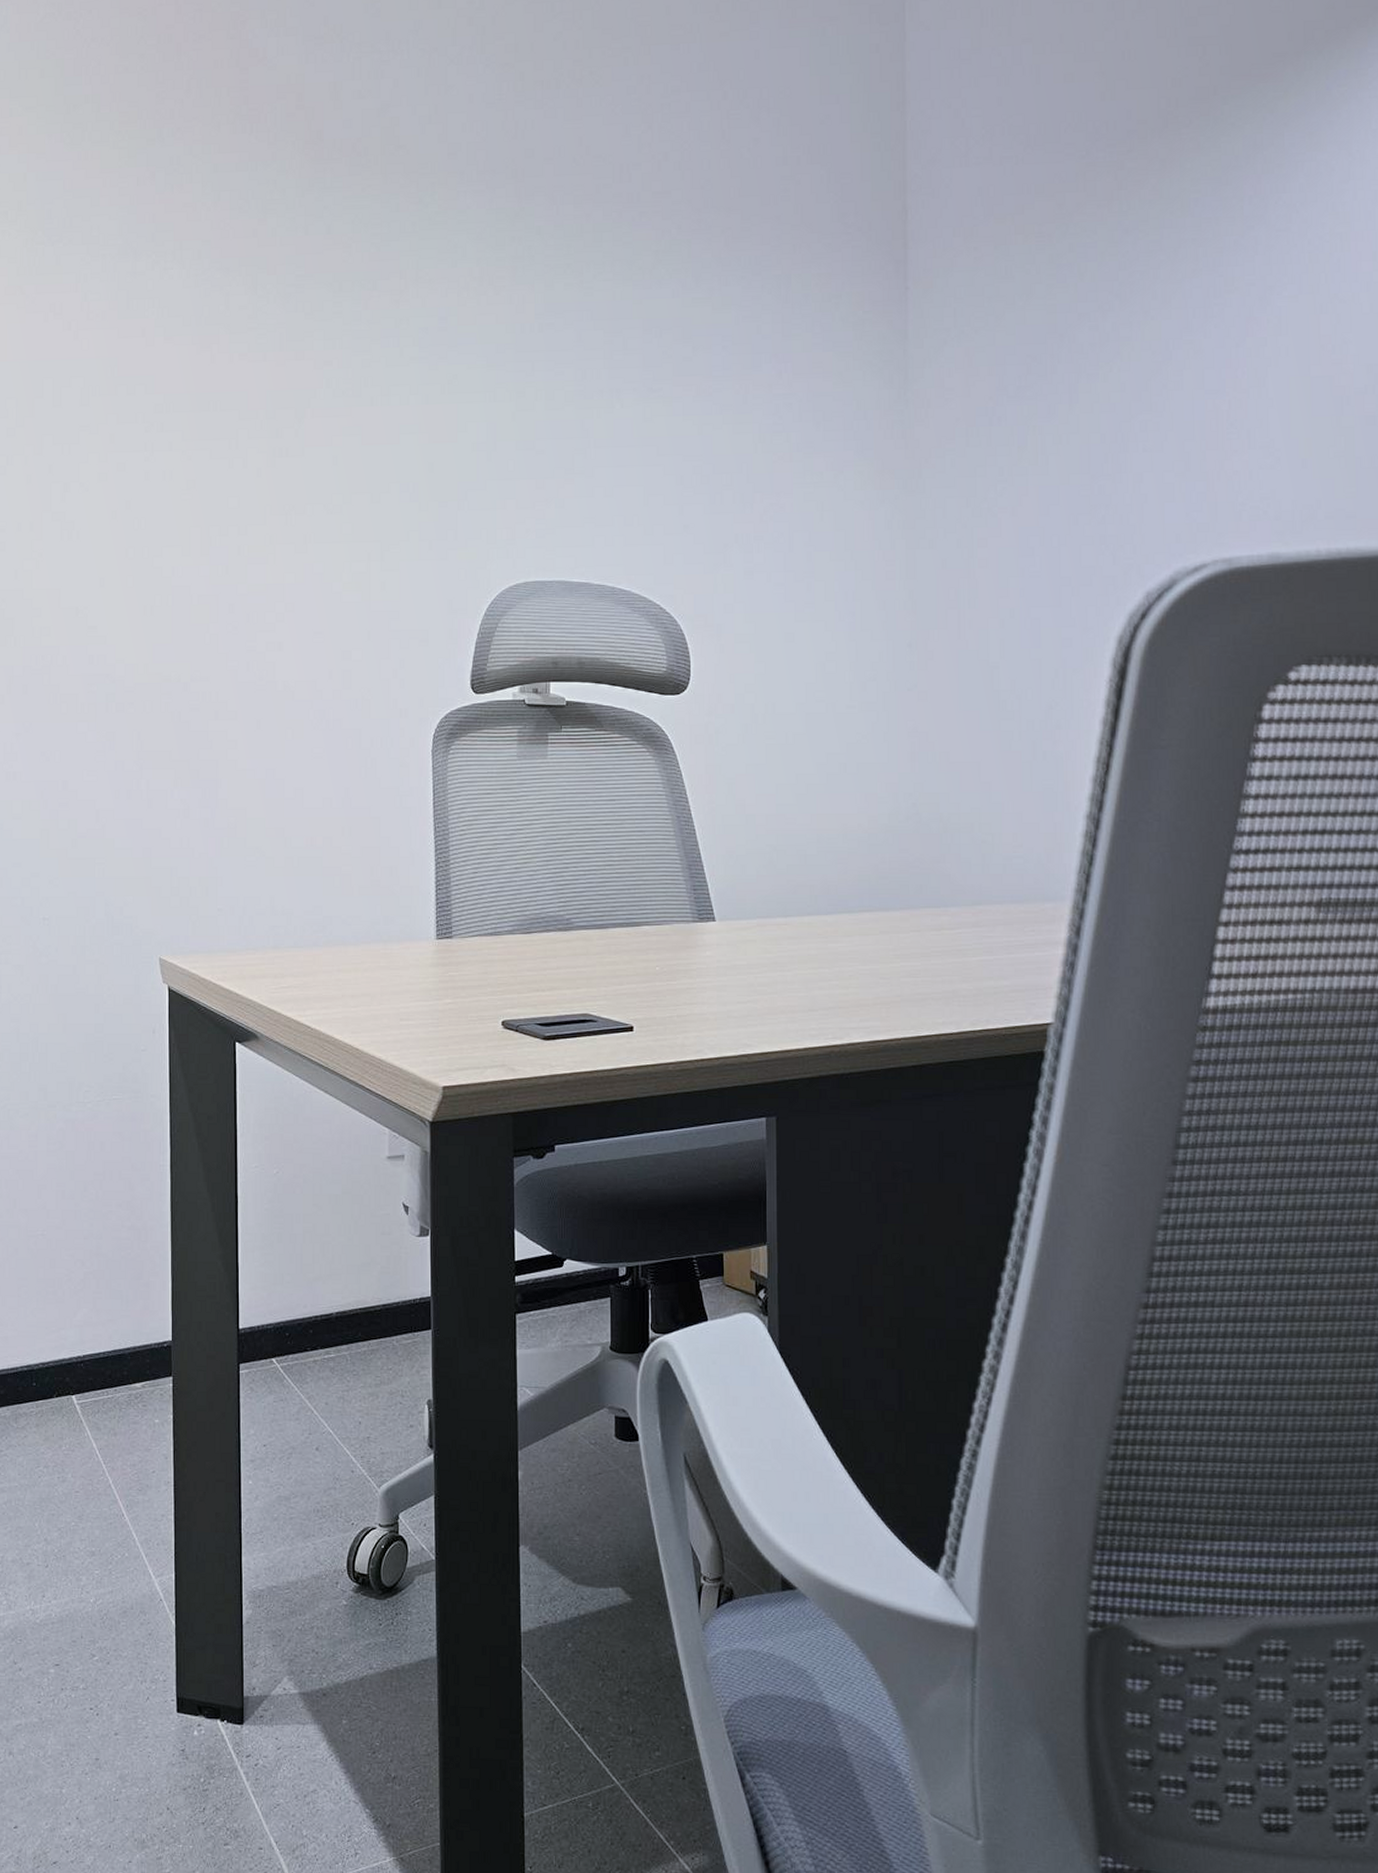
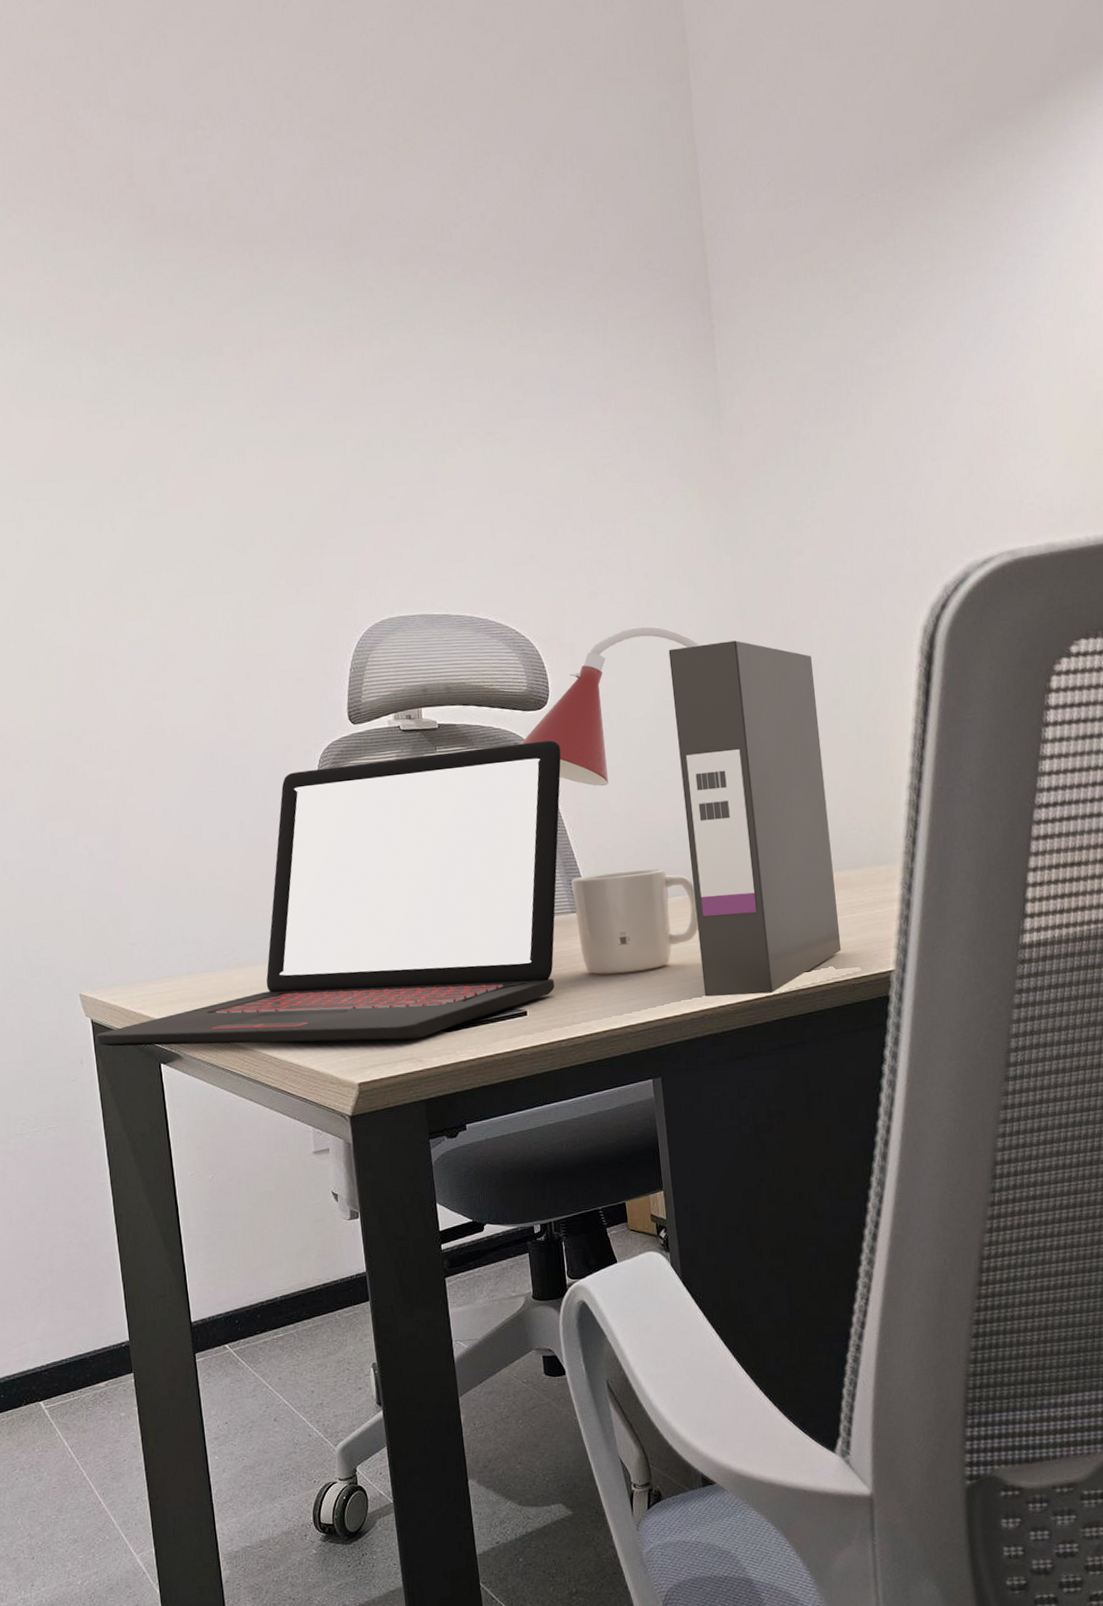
laptop: none [171,729,697,1044] -> present [95,740,562,1047]
desk lamp: none [653,612,864,784] -> present [520,626,702,786]
mug: none [696,881,833,995] -> present [571,868,699,974]
binder: none [826,635,994,1036] -> present [668,640,842,997]

